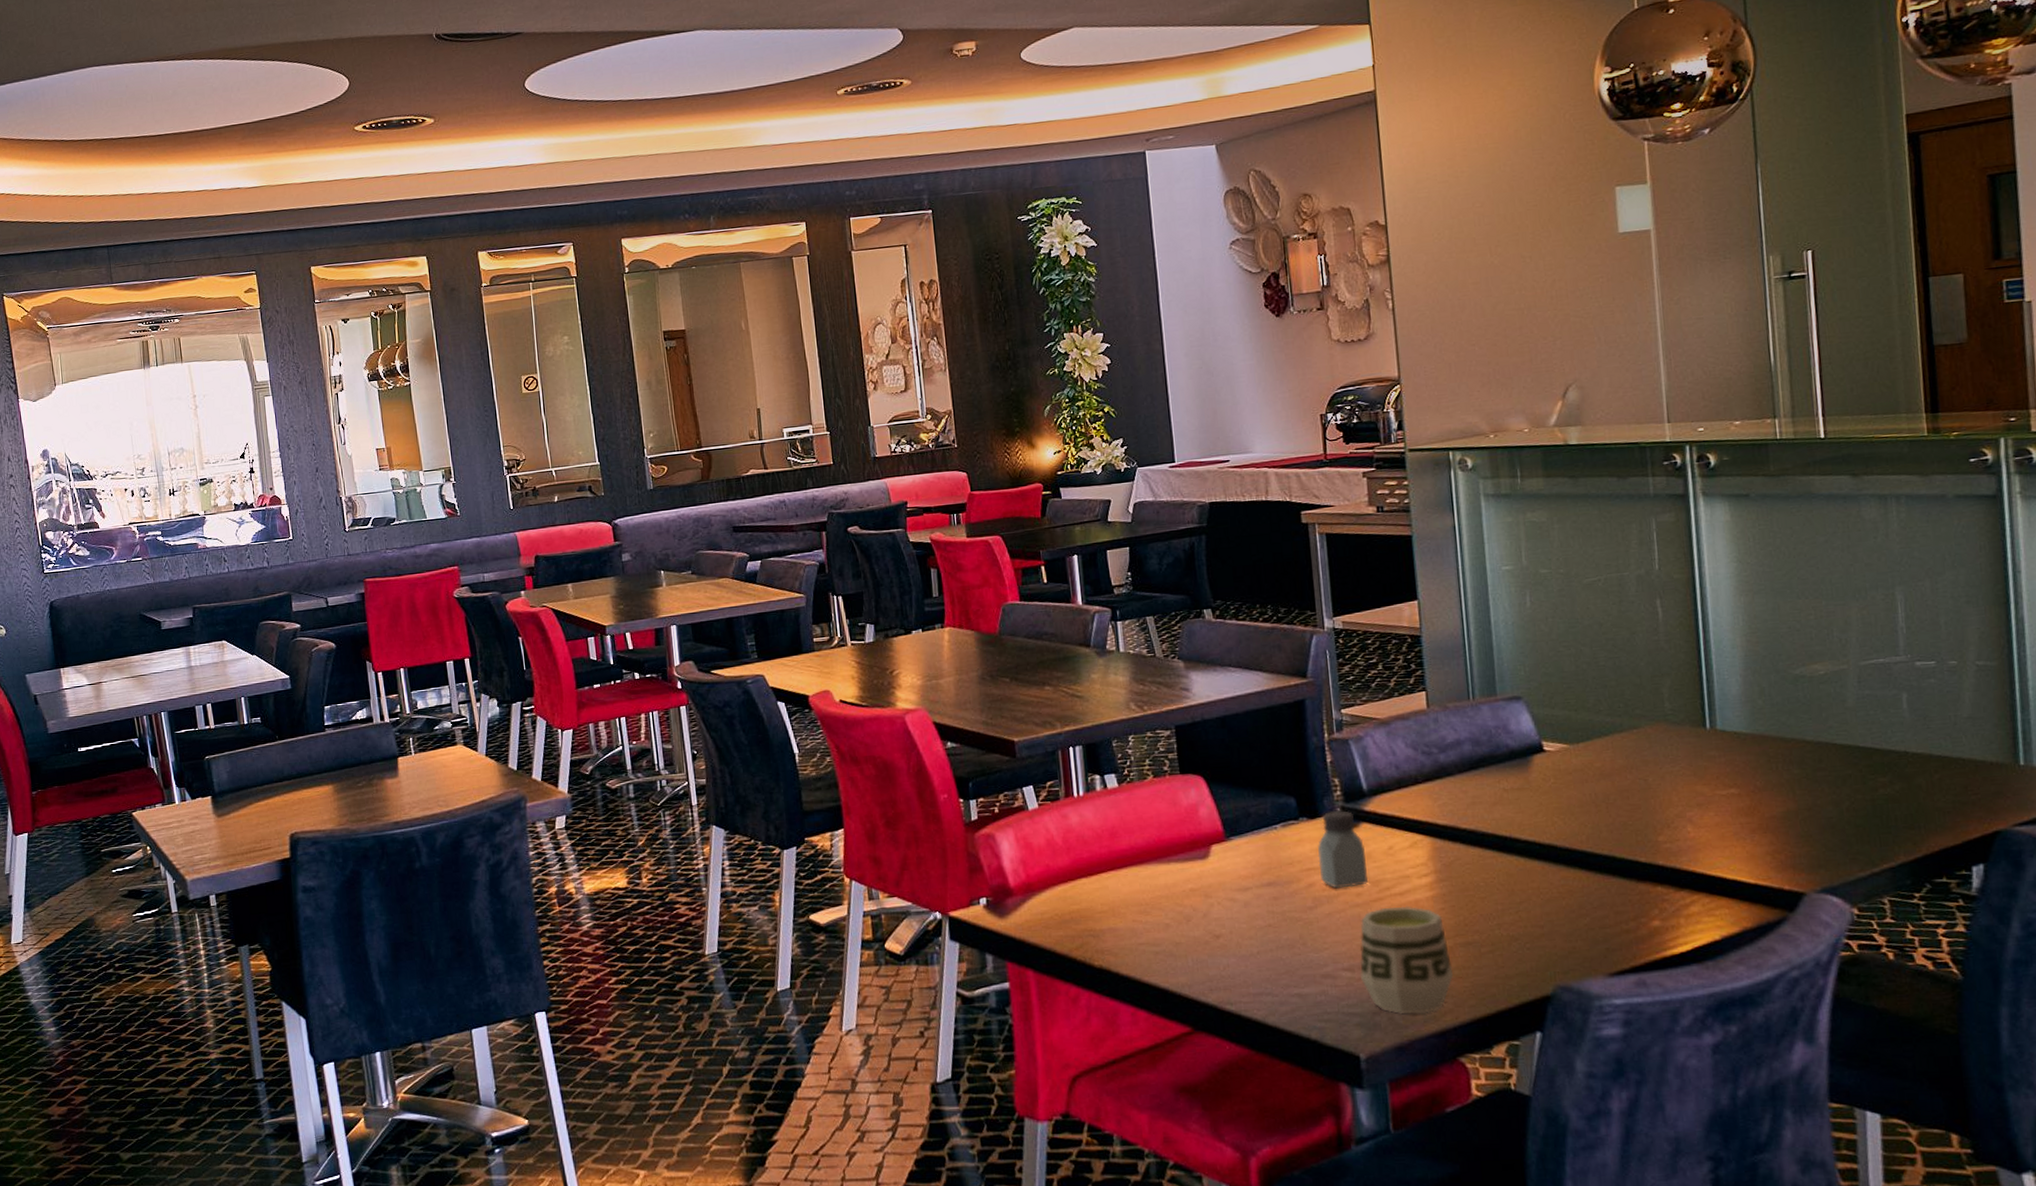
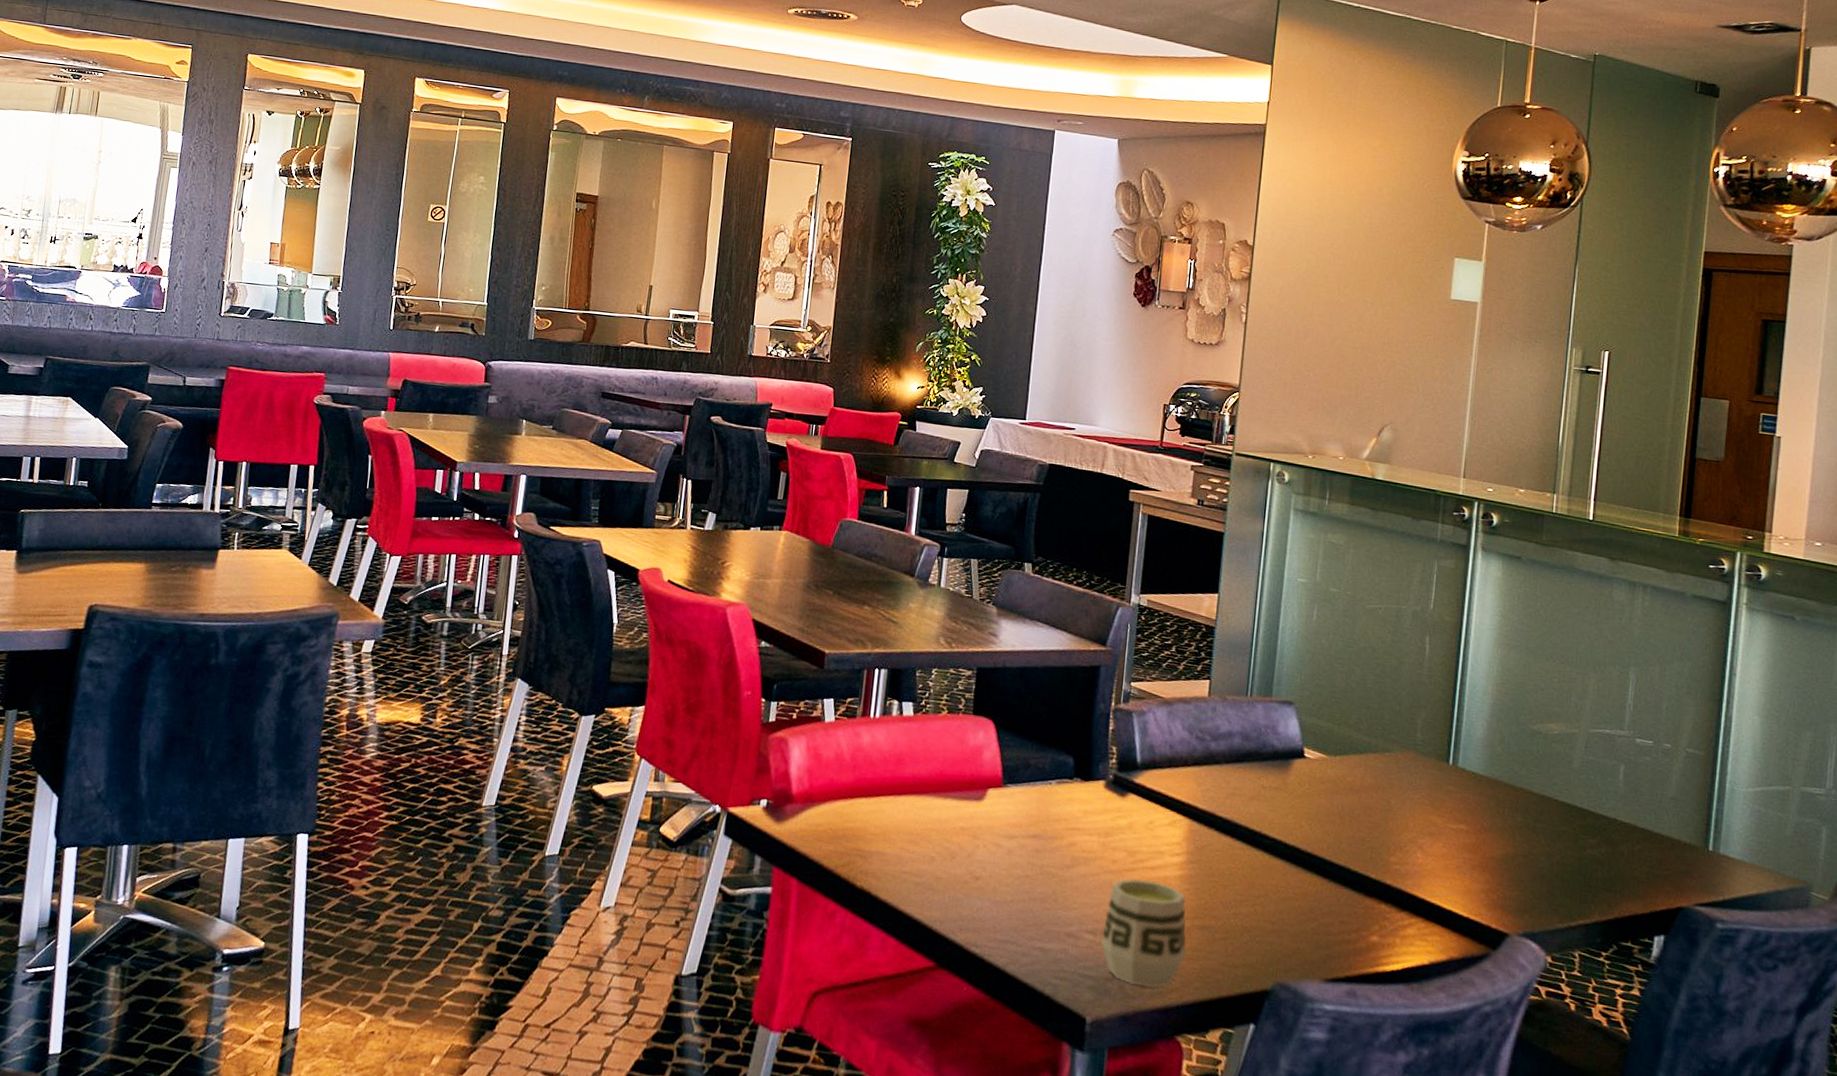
saltshaker: present [1318,811,1368,889] -> none [1083,777,1128,854]

